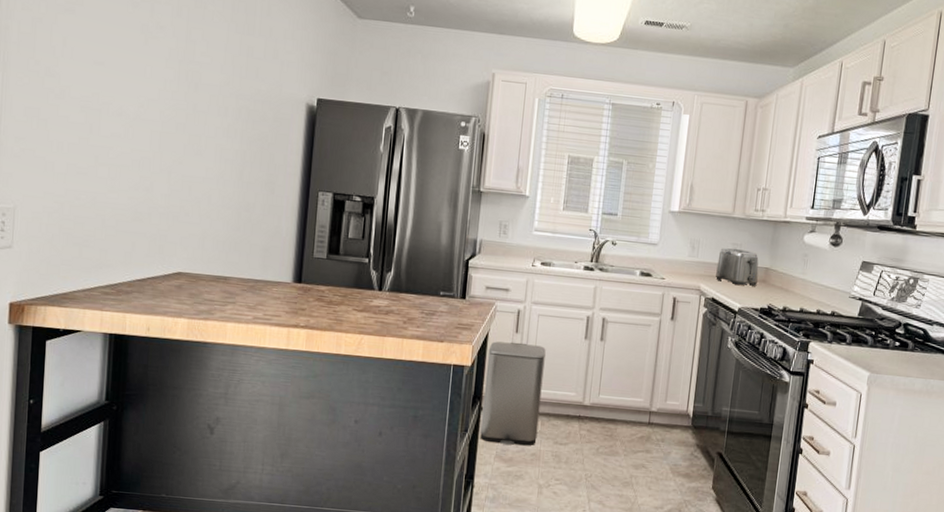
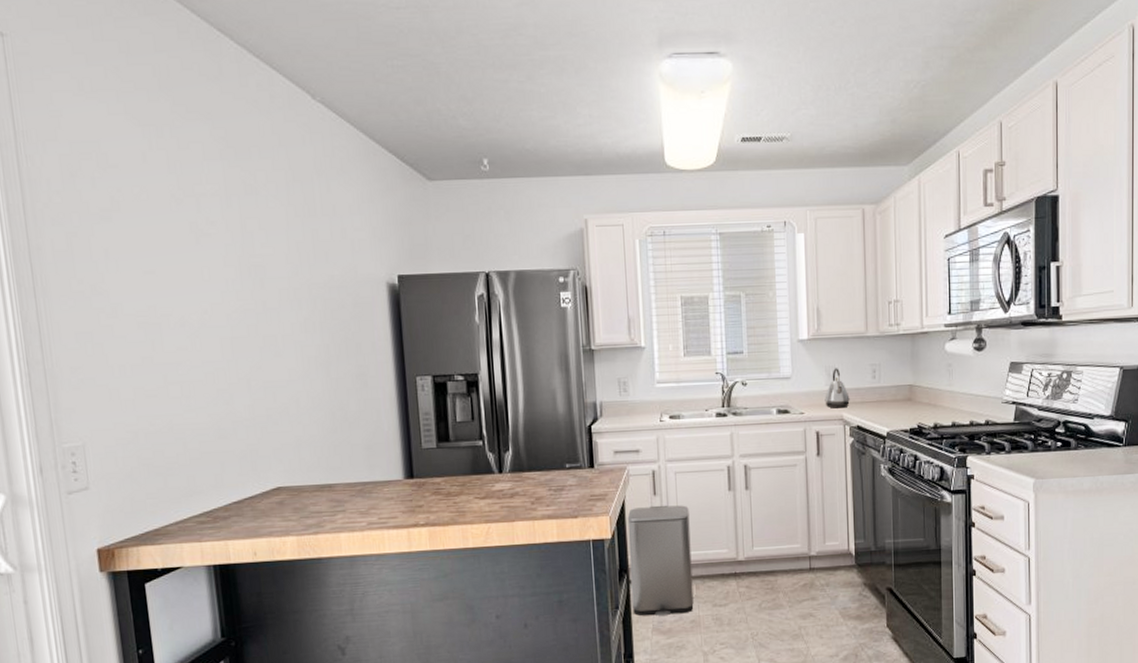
kettle: none [685,242,709,280] -> present [824,368,850,409]
toaster: present [716,248,759,286] -> none [857,369,903,409]

